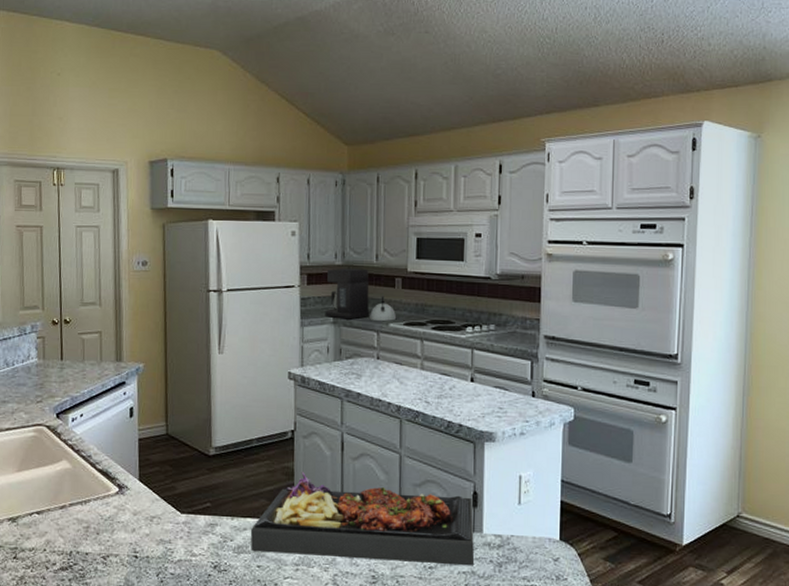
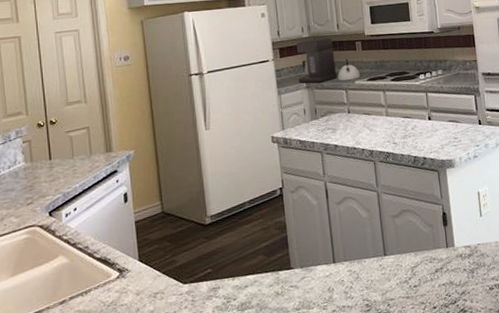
food platter: present [250,472,474,565] -> none [251,218,450,305]

